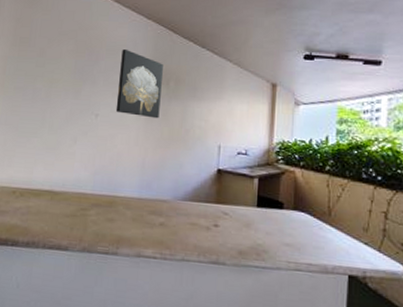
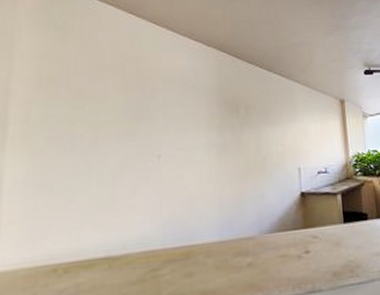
wall art: present [115,49,163,119] -> none [181,80,233,151]

